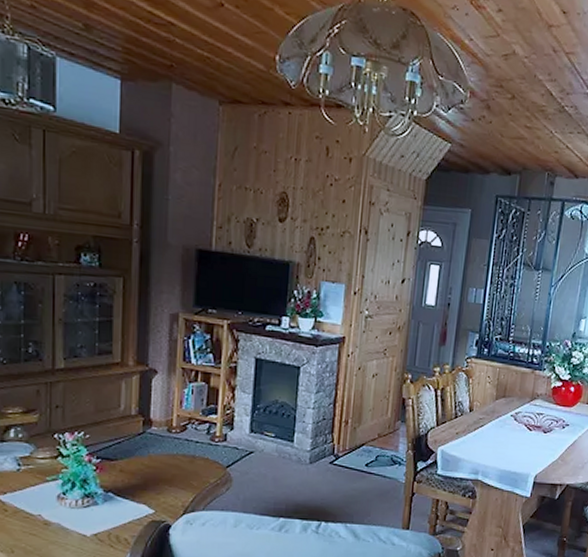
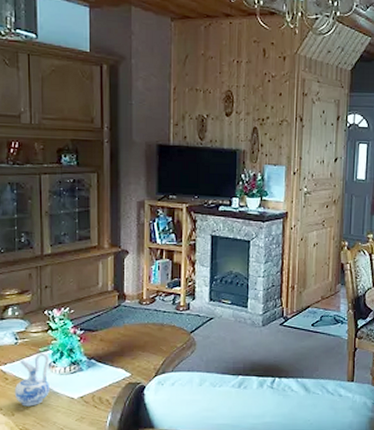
ceramic pitcher: none [14,482,58,543] -> present [14,352,49,407]

